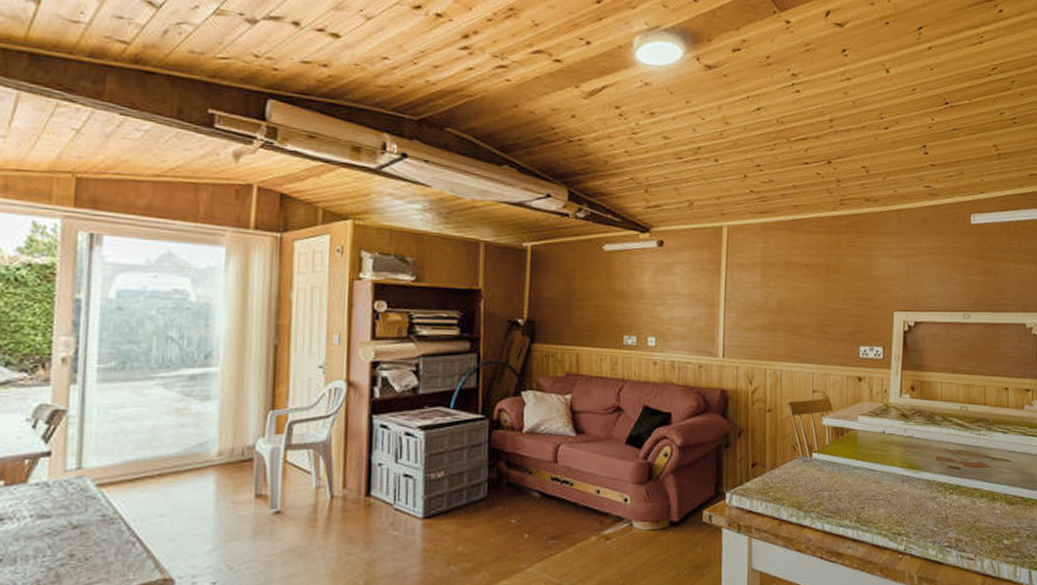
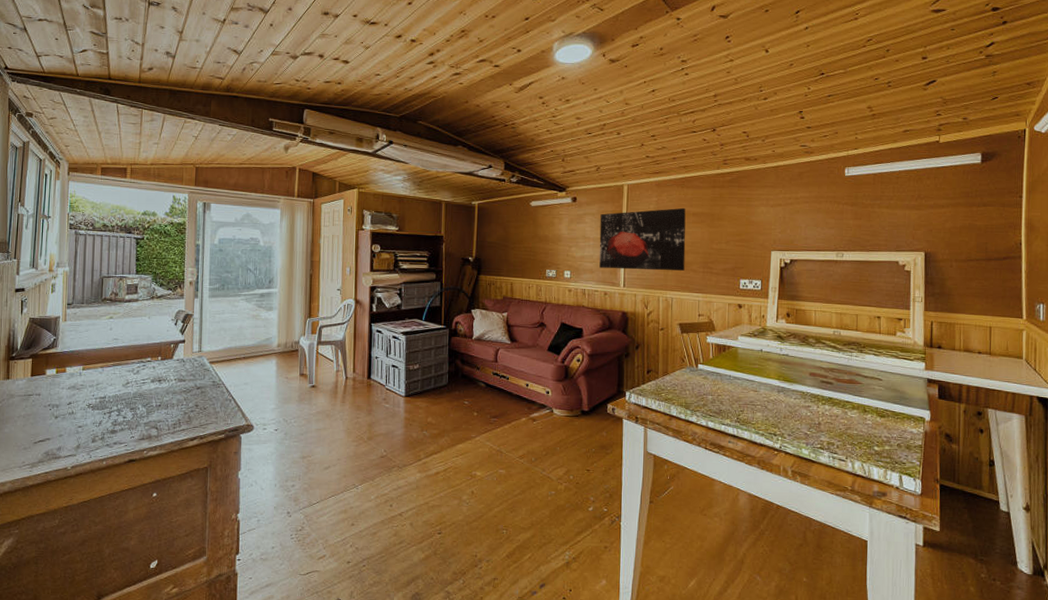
wall art: none [692,257,798,337] -> present [599,207,686,271]

